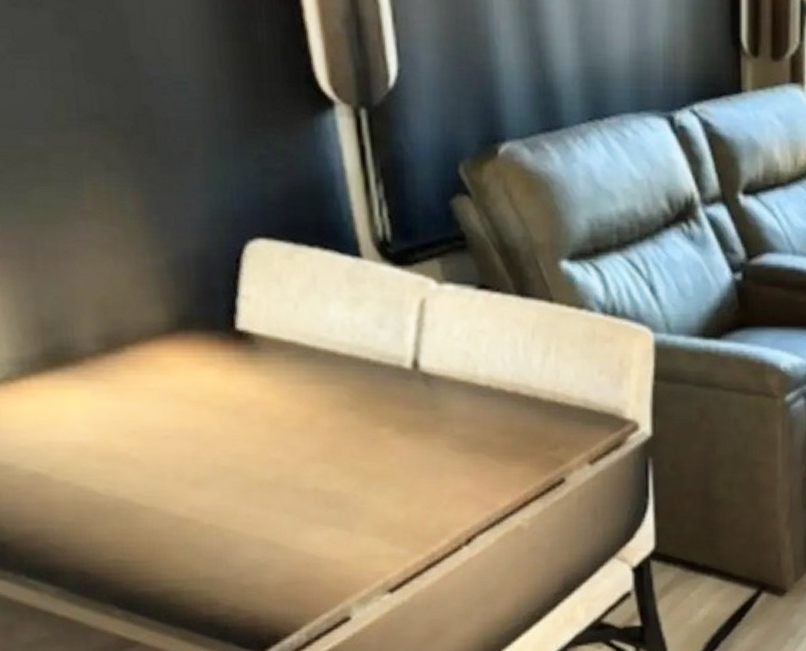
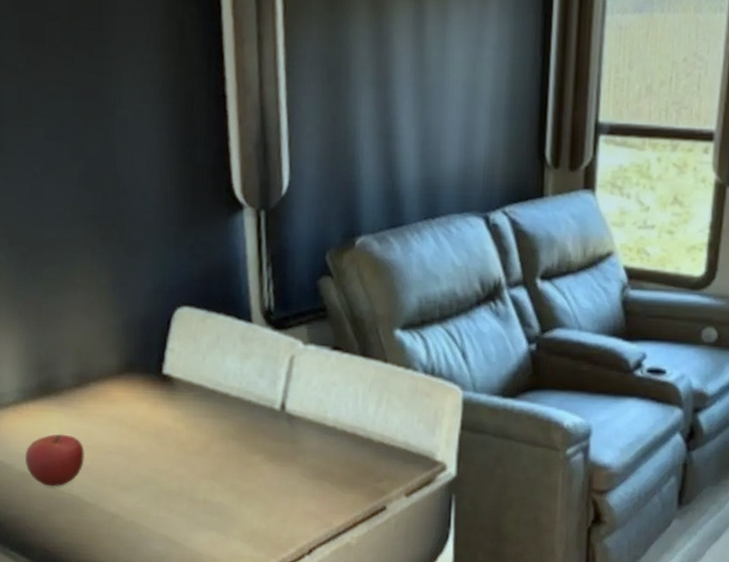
fruit: none [34,417,129,489] -> present [25,434,84,487]

